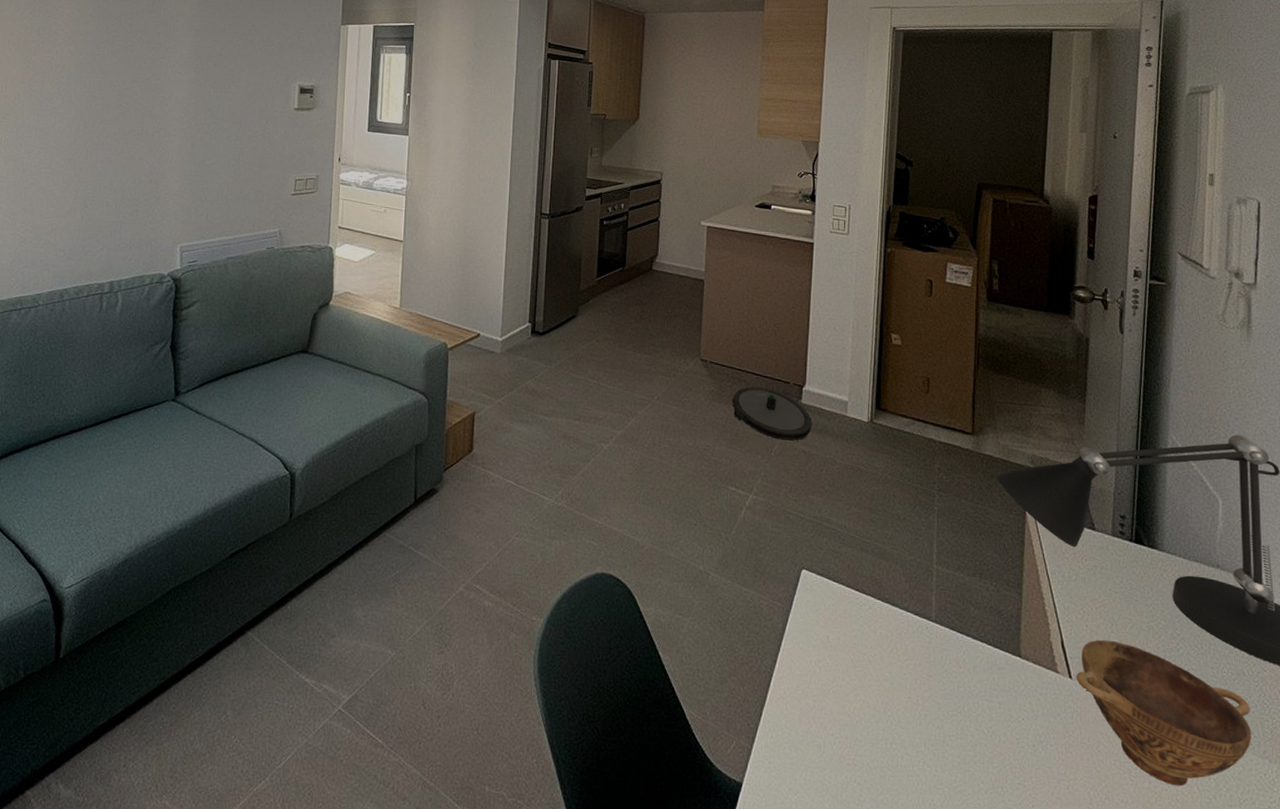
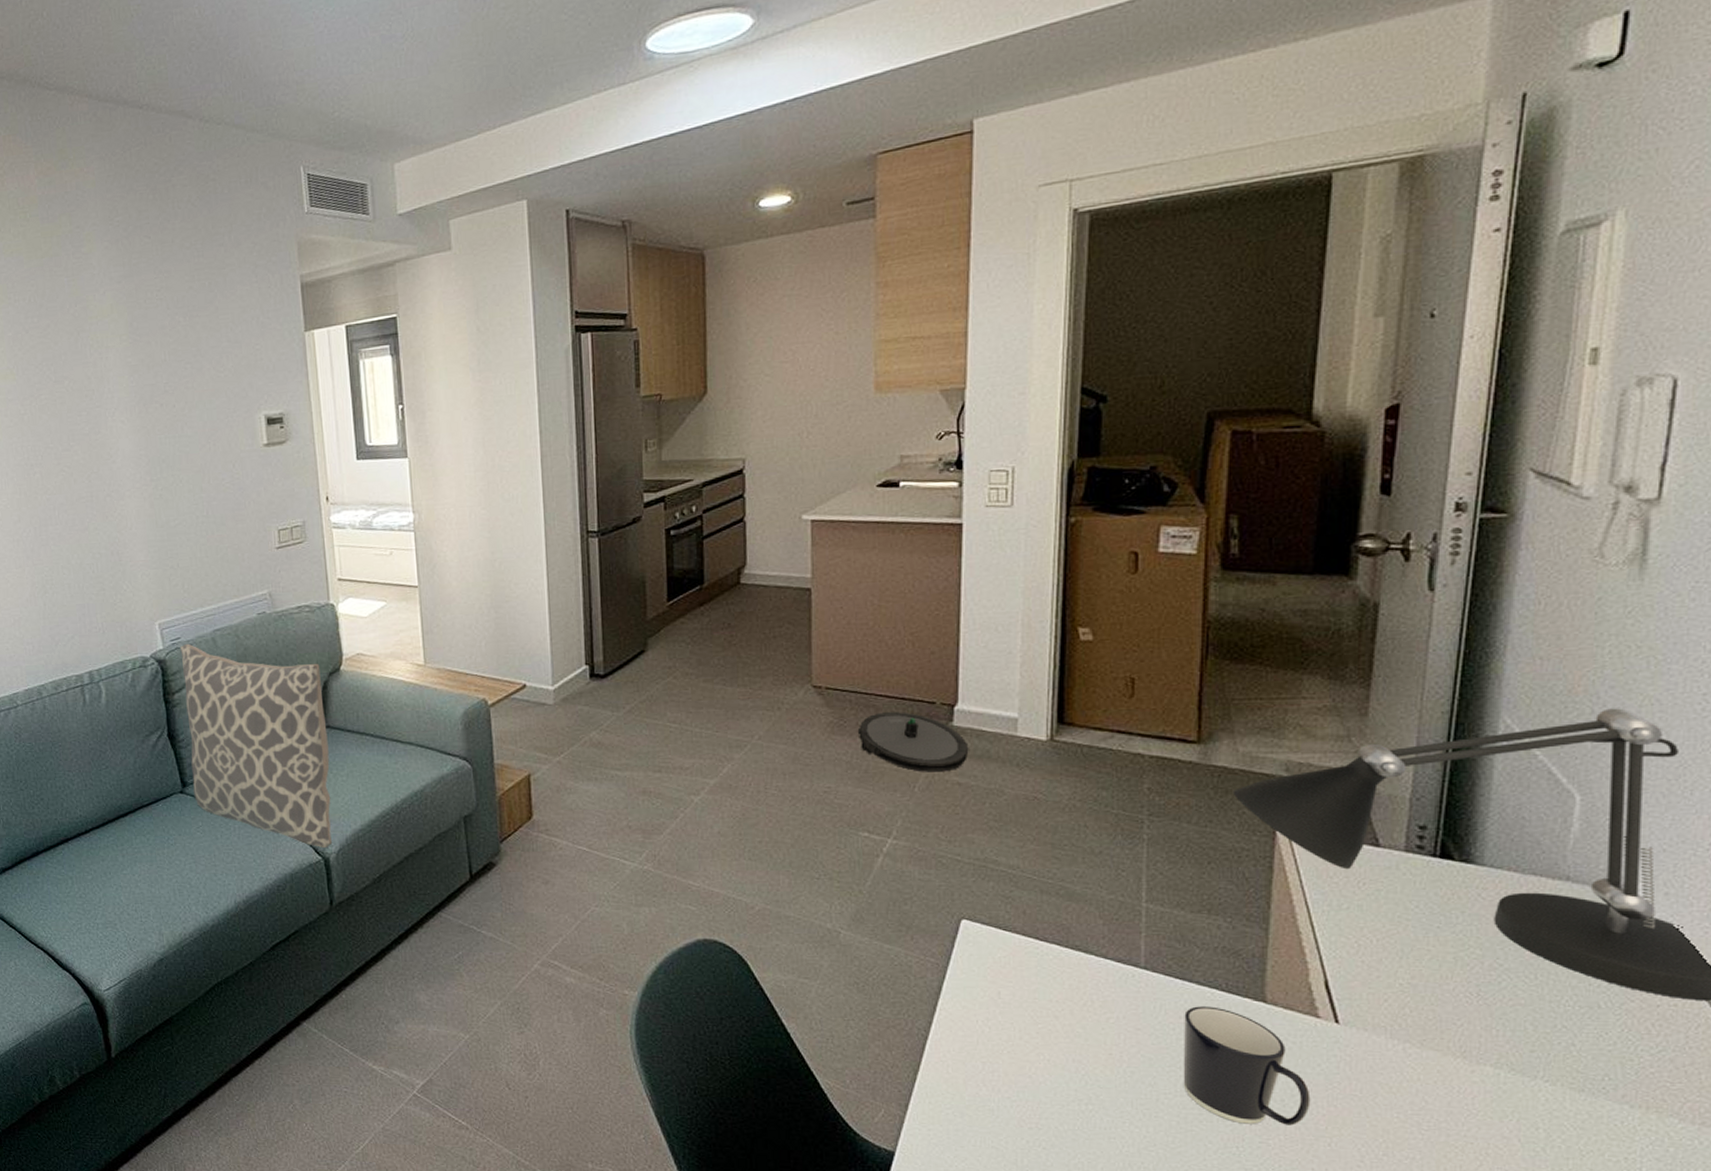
pillow: none [184,266,313,464] -> present [180,643,332,849]
mug: none [962,658,1054,769] -> present [1183,1006,1311,1126]
bowl: present [1076,639,1252,787] -> none [1345,976,1606,1139]

